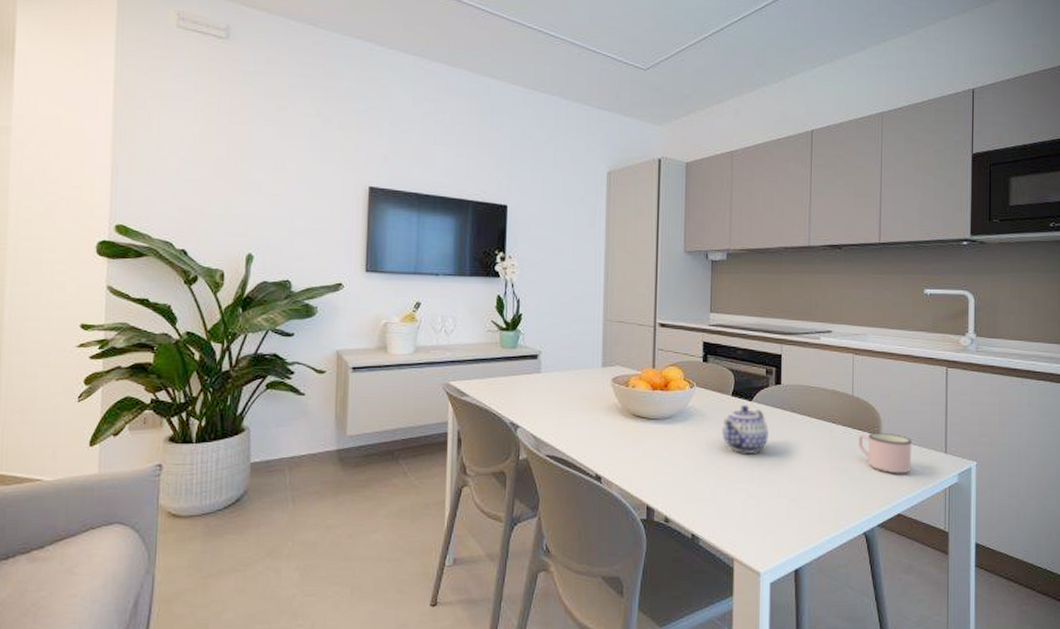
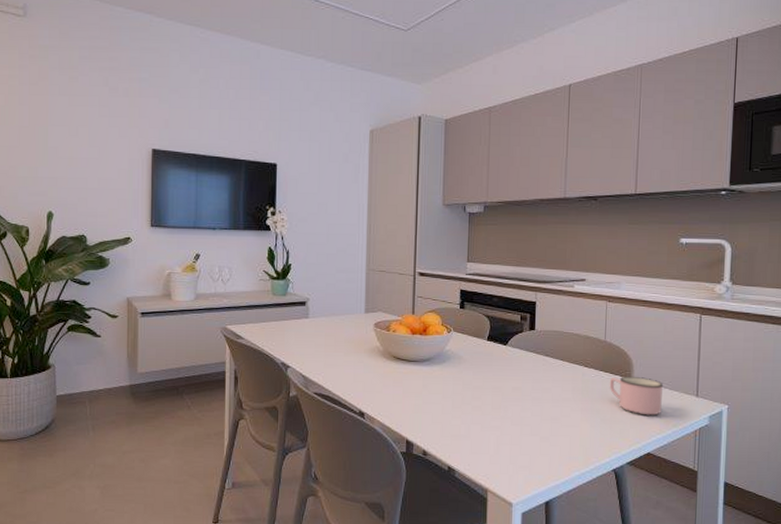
teapot: present [721,405,769,453] -> none [476,349,522,394]

